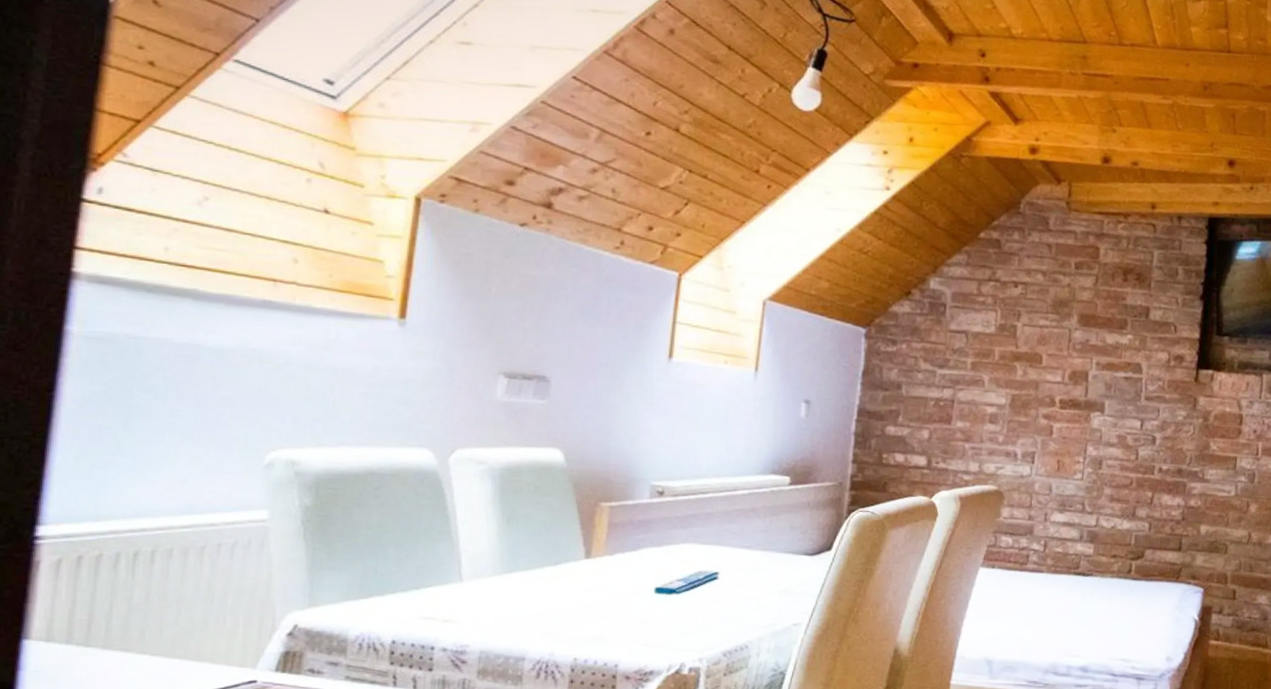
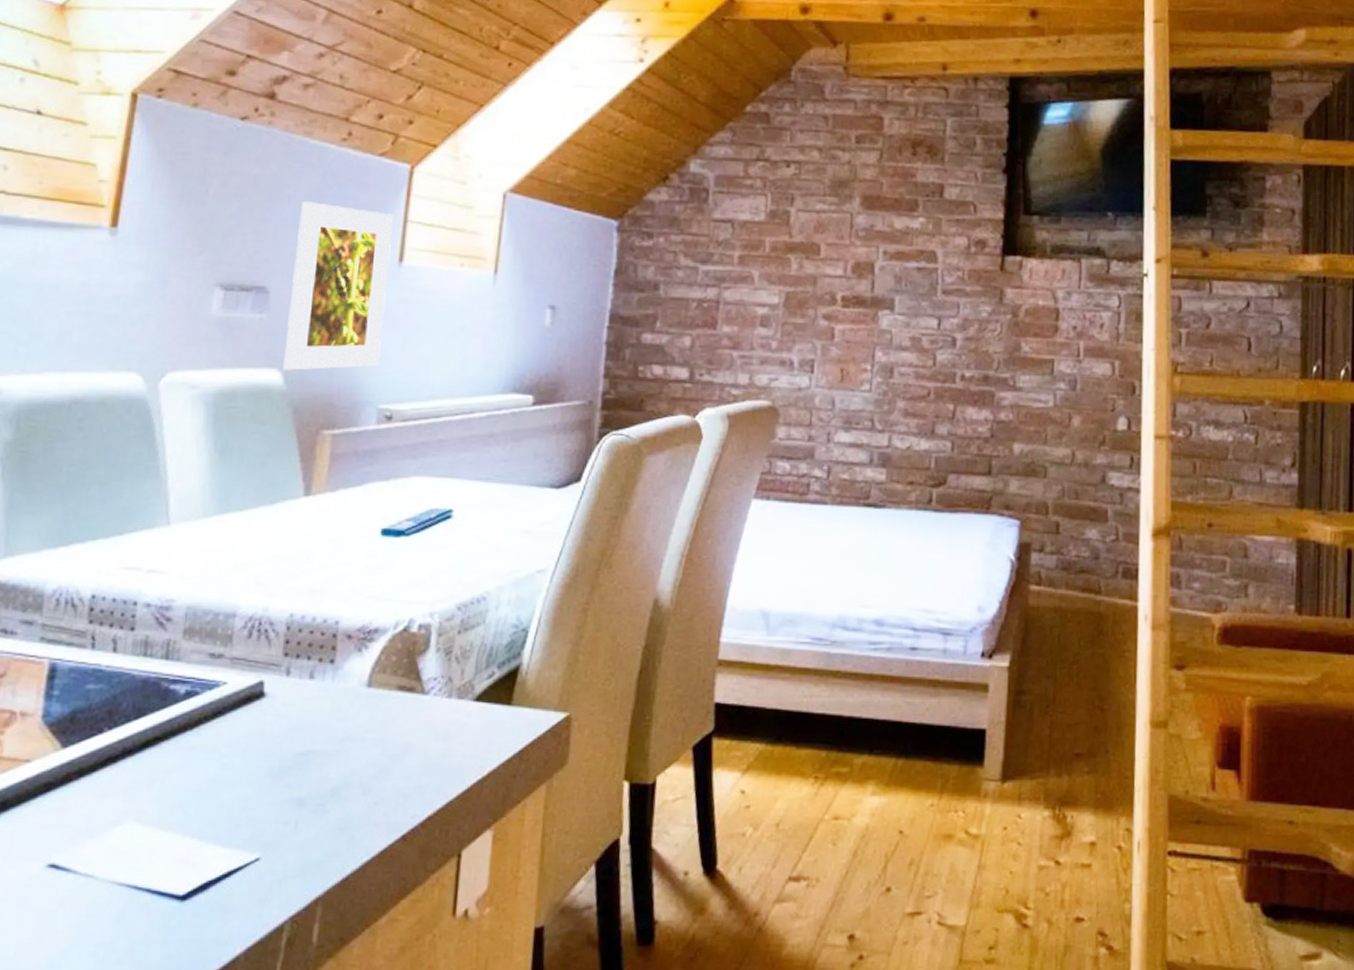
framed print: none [564,301,664,451] -> present [283,201,394,371]

